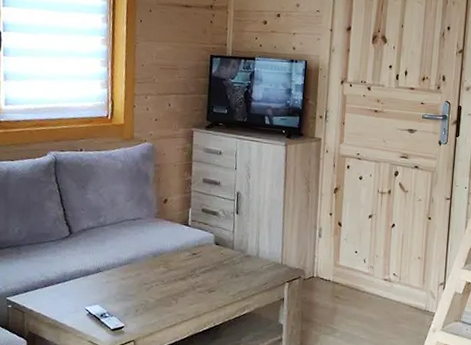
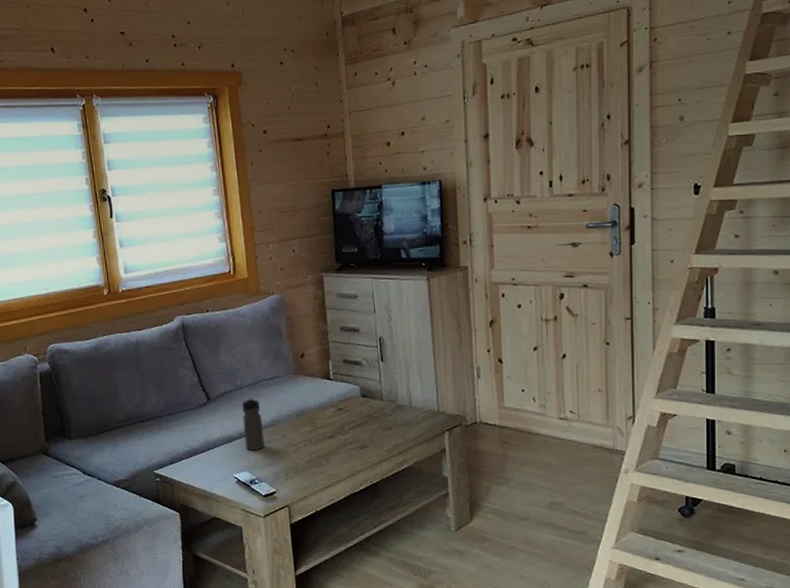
water bottle: none [100,235,120,286] -> present [242,397,264,450]

